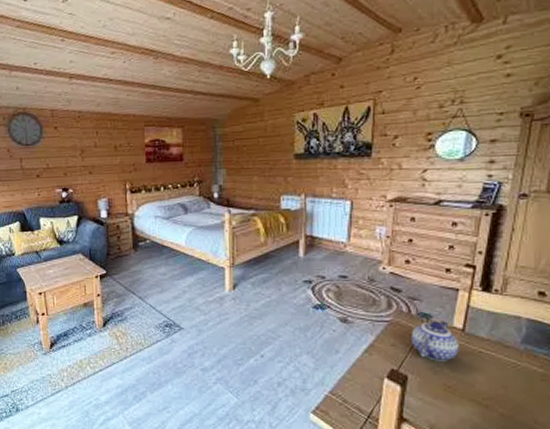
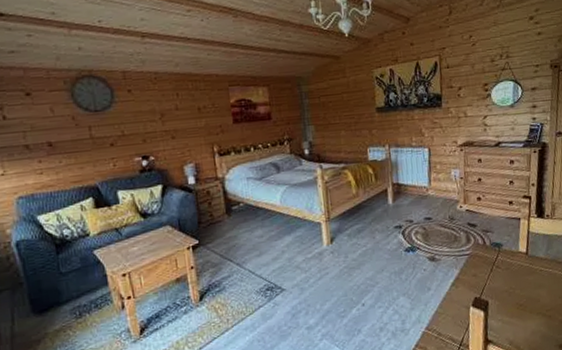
teapot: present [412,321,459,361] -> none [488,247,526,284]

